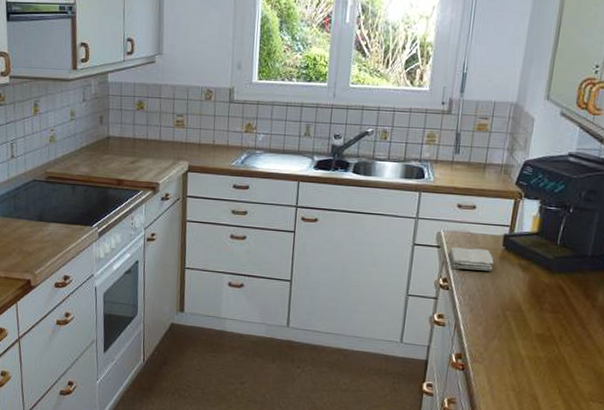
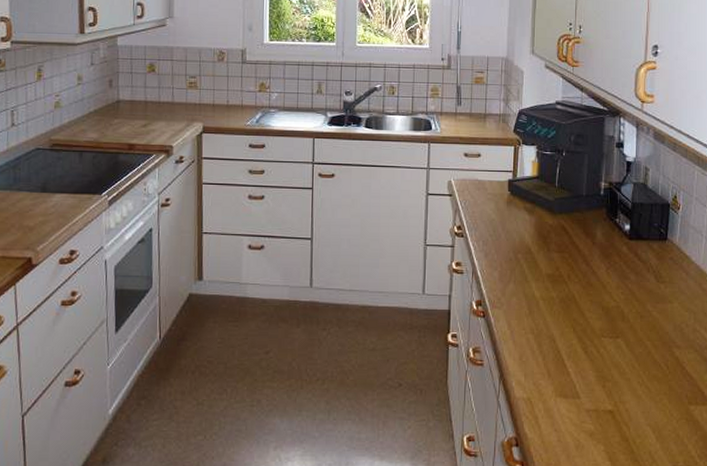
washcloth: present [449,247,494,271] -> none [461,194,502,216]

